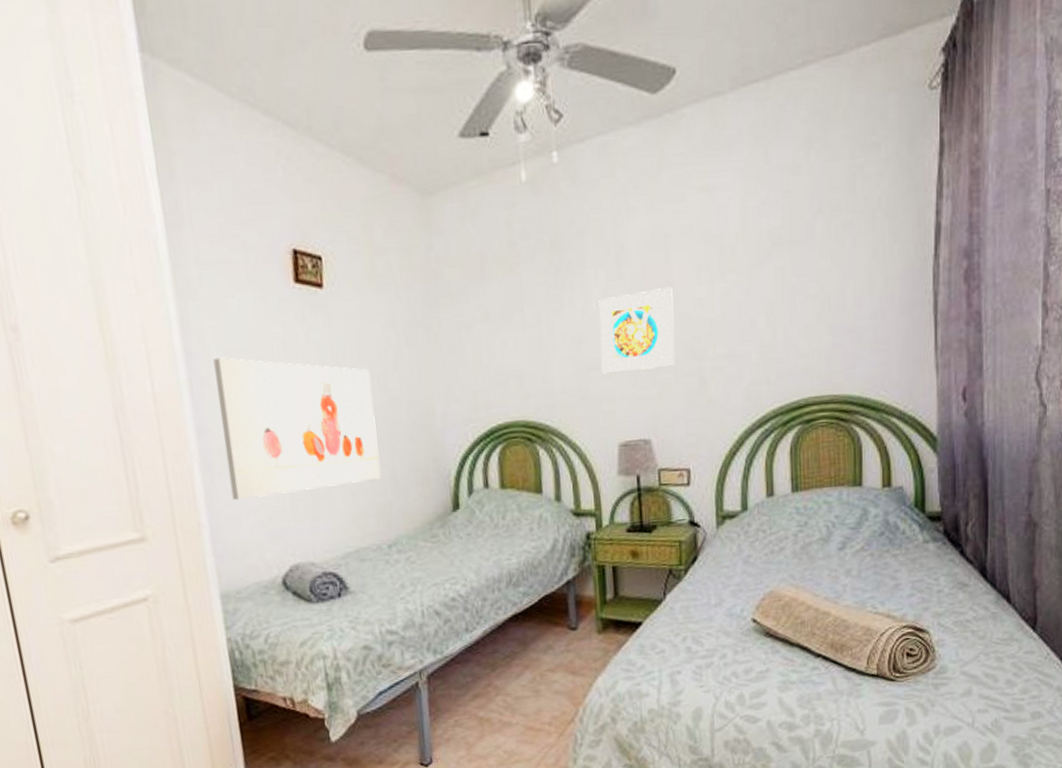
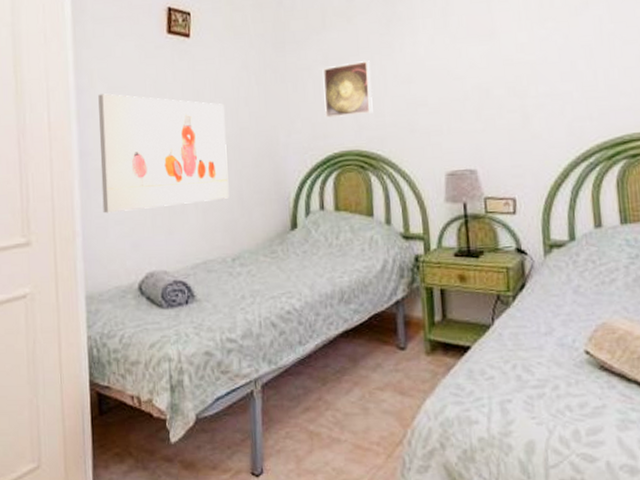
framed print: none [482,317,541,384] -> present [322,61,373,118]
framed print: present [599,286,675,374] -> none [426,33,499,110]

